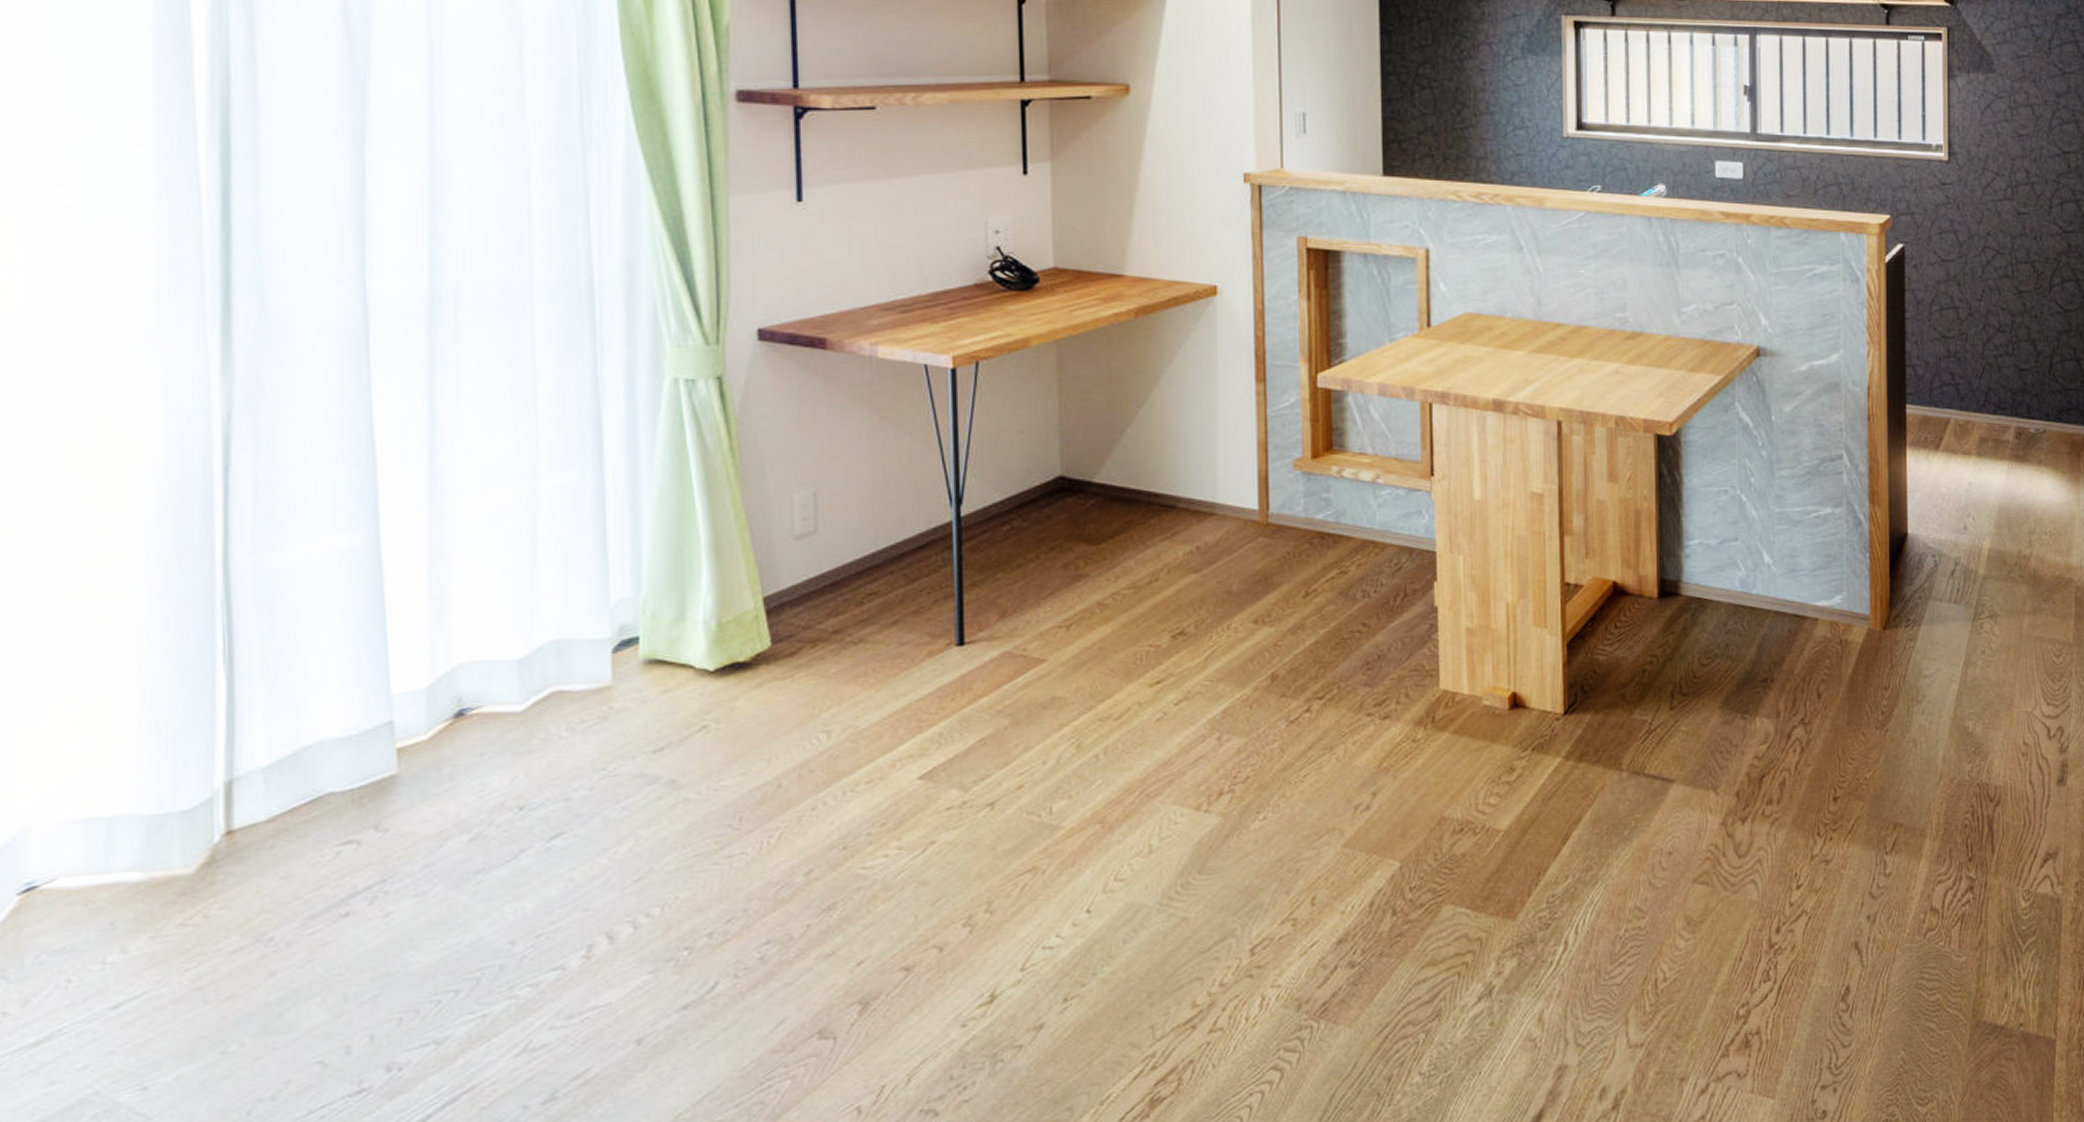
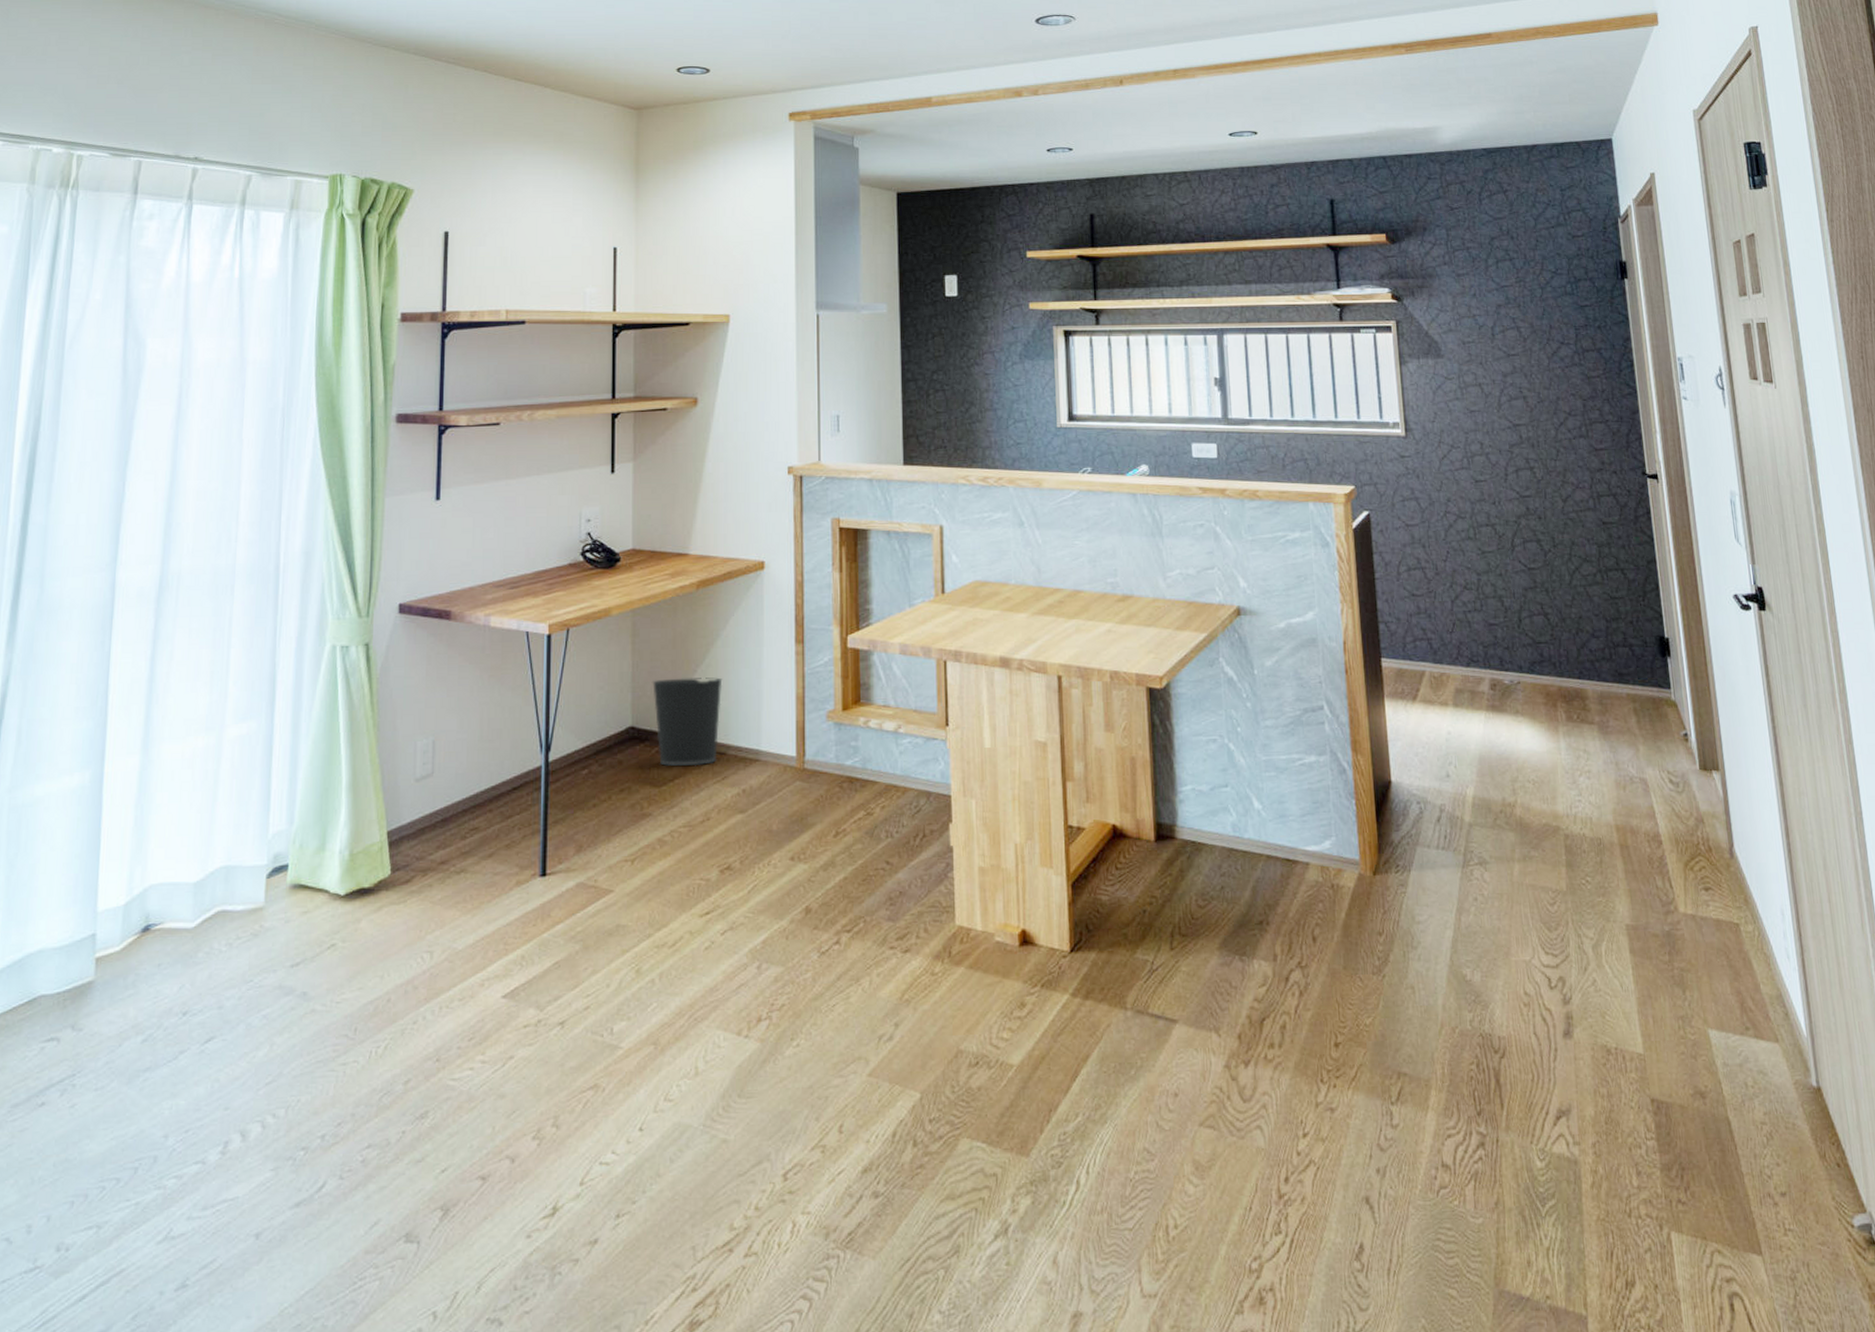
wastebasket: none [1083,420,1170,521] -> present [651,677,723,766]

